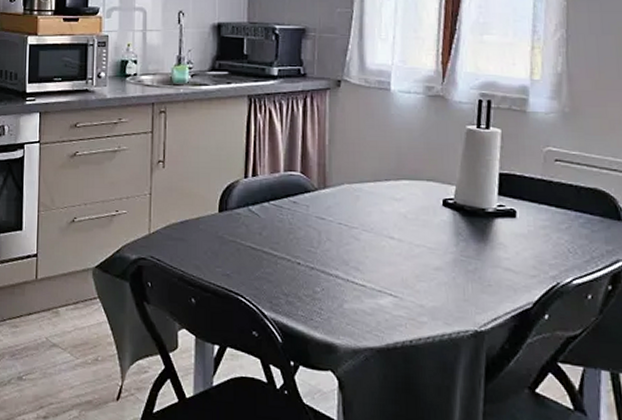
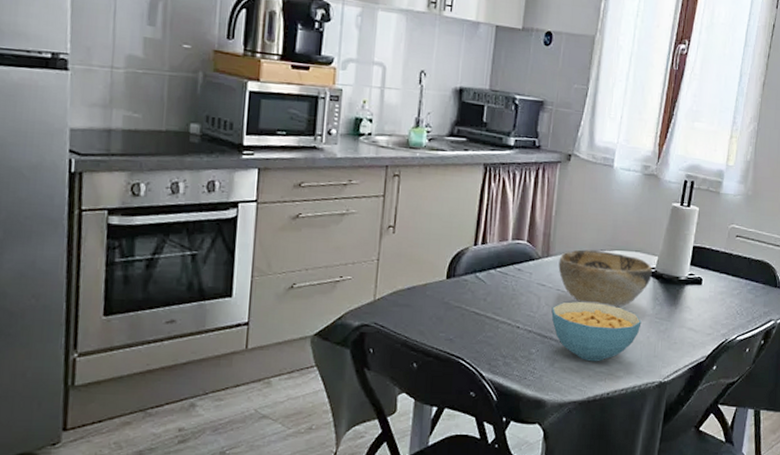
cereal bowl: none [334,236,444,305] -> present [551,301,642,362]
decorative bowl: none [337,180,451,244] -> present [558,249,652,308]

